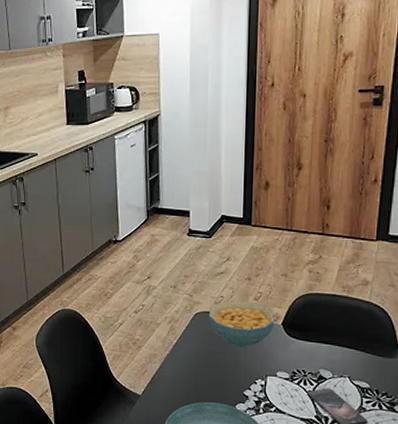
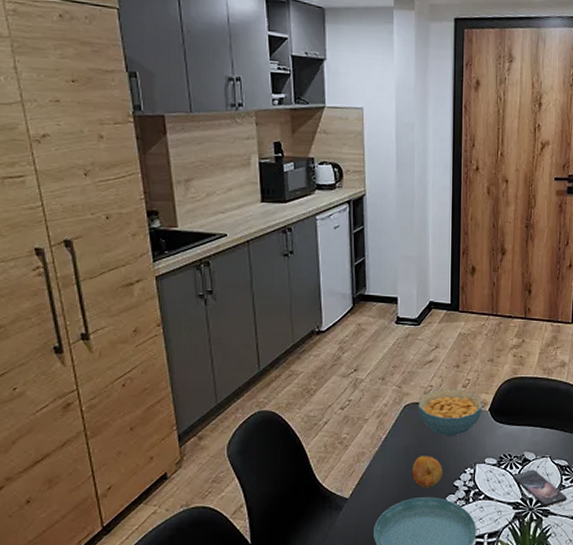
fruit: none [201,363,232,394] -> present [411,456,442,488]

